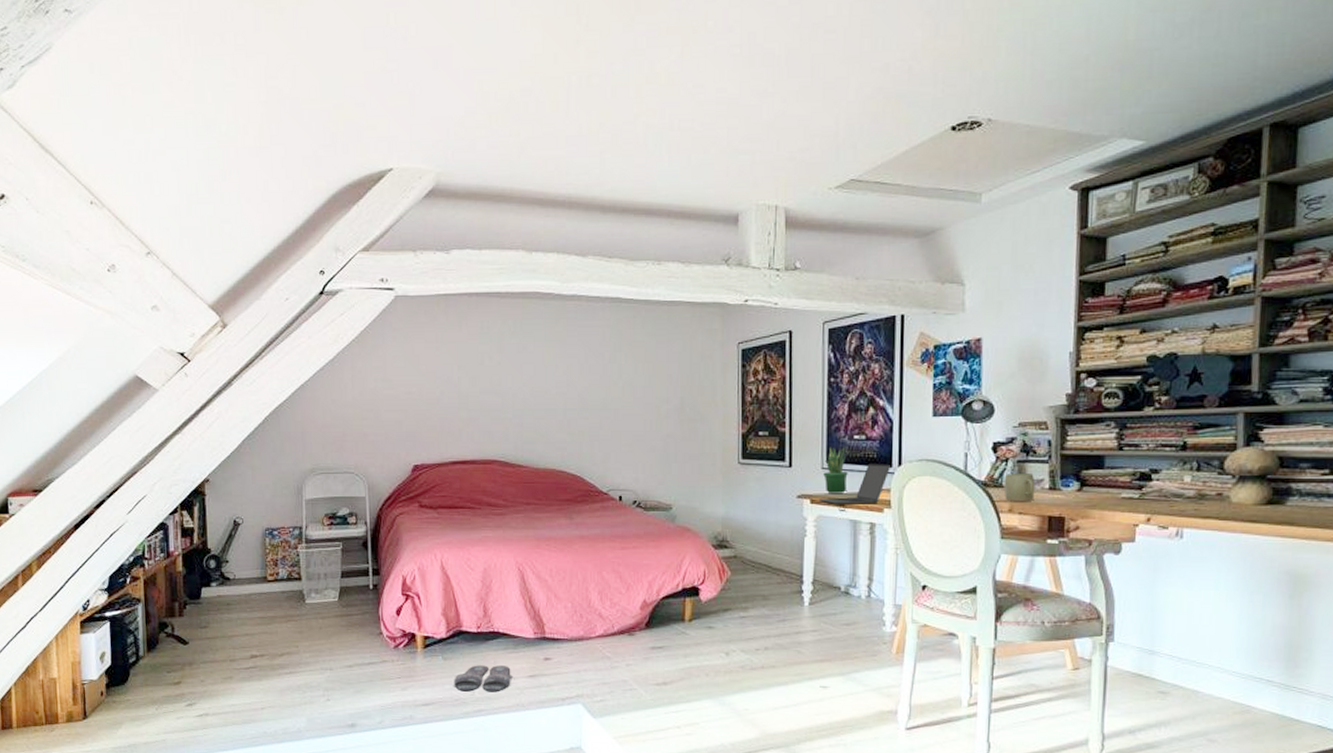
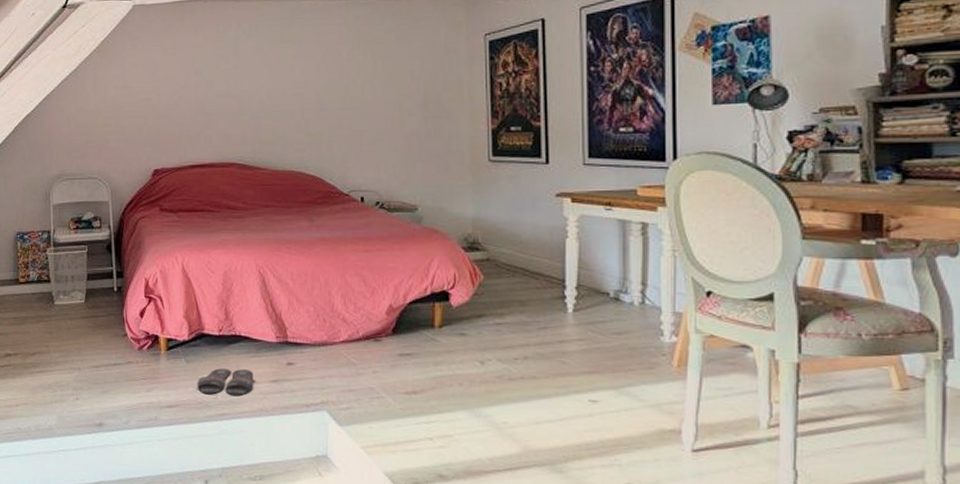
laptop: present [818,464,890,506] -> none [580,158,664,204]
planter: present [823,447,848,494] -> none [585,140,614,192]
mug: present [1003,474,1035,501] -> none [803,165,843,196]

